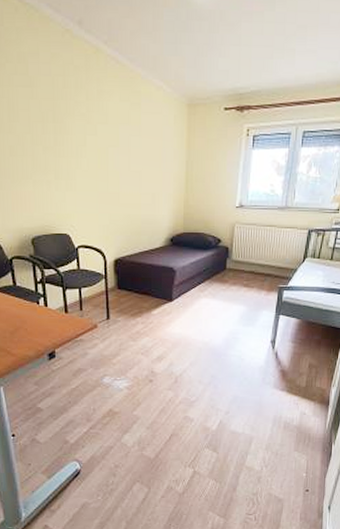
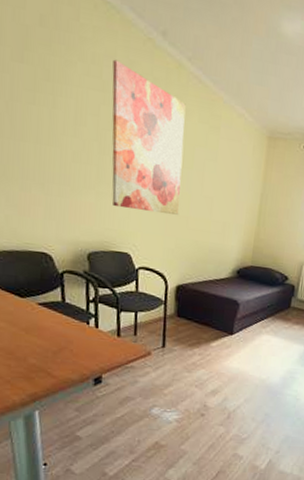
wall art: none [37,55,110,193] -> present [112,59,186,216]

